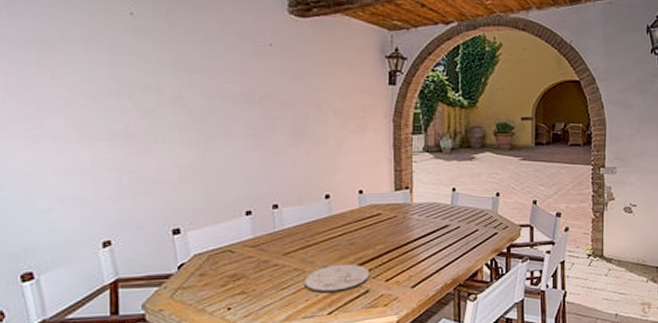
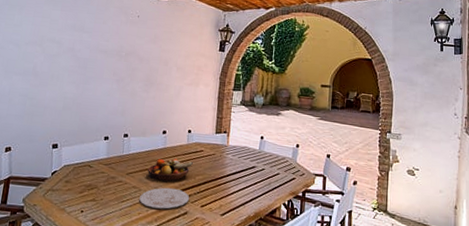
fruit bowl: none [311,227,369,258] -> present [148,158,193,182]

